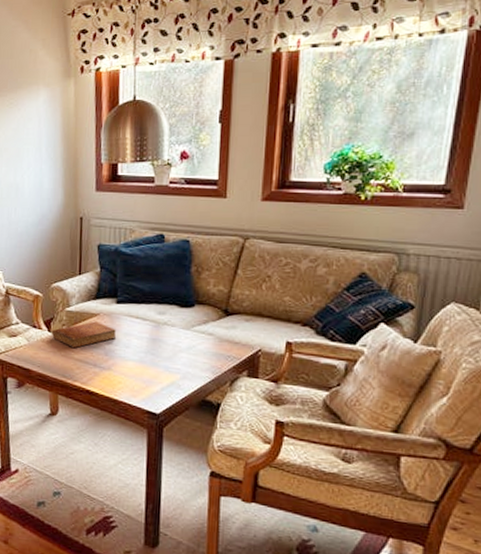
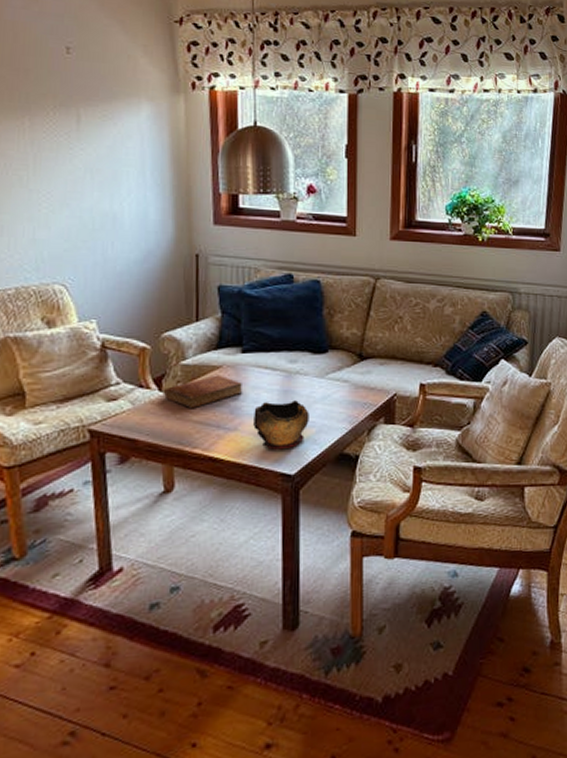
decorative bowl: none [124,348,175,391] -> present [253,400,309,450]

